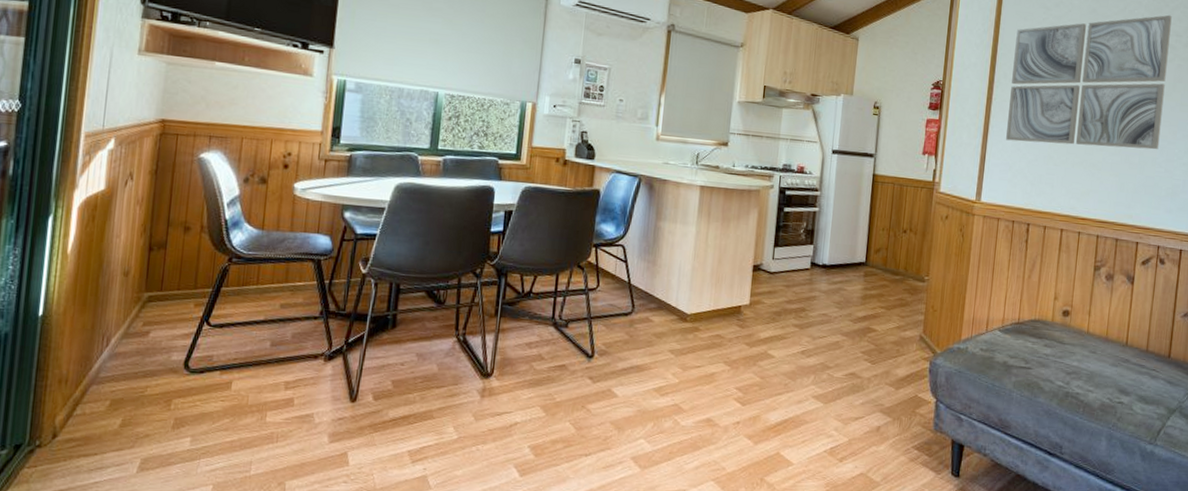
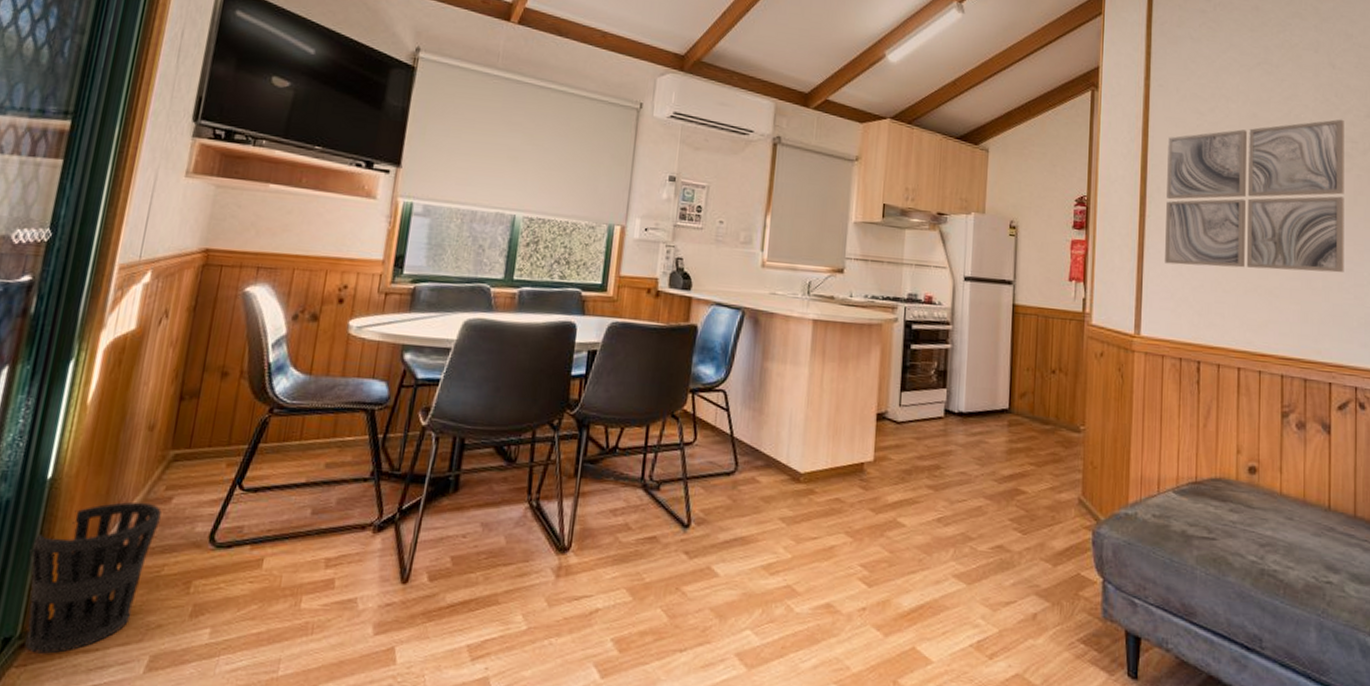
wastebasket: none [30,335,141,458] -> present [25,501,162,654]

